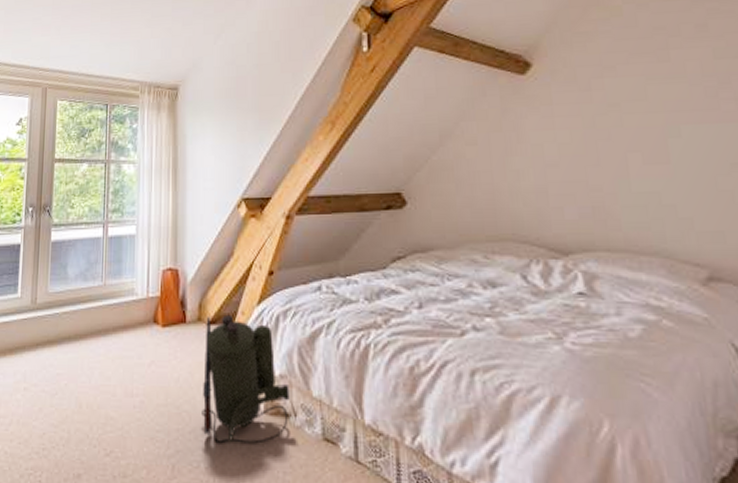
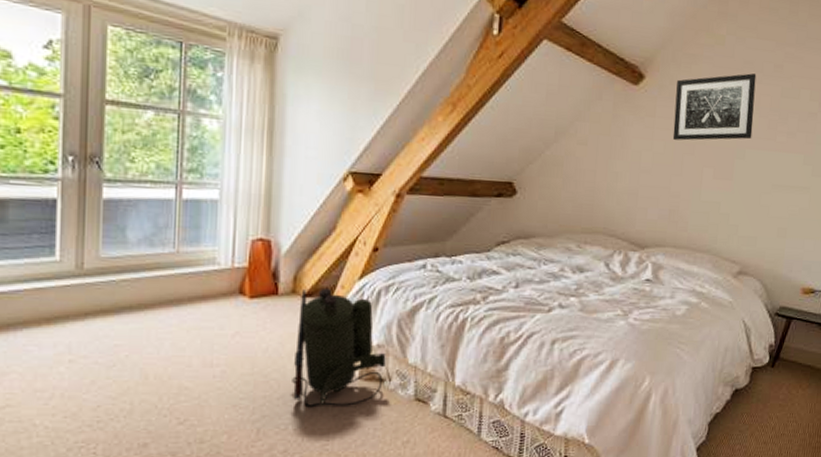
wall art: none [572,39,685,126] -> present [672,73,757,141]

